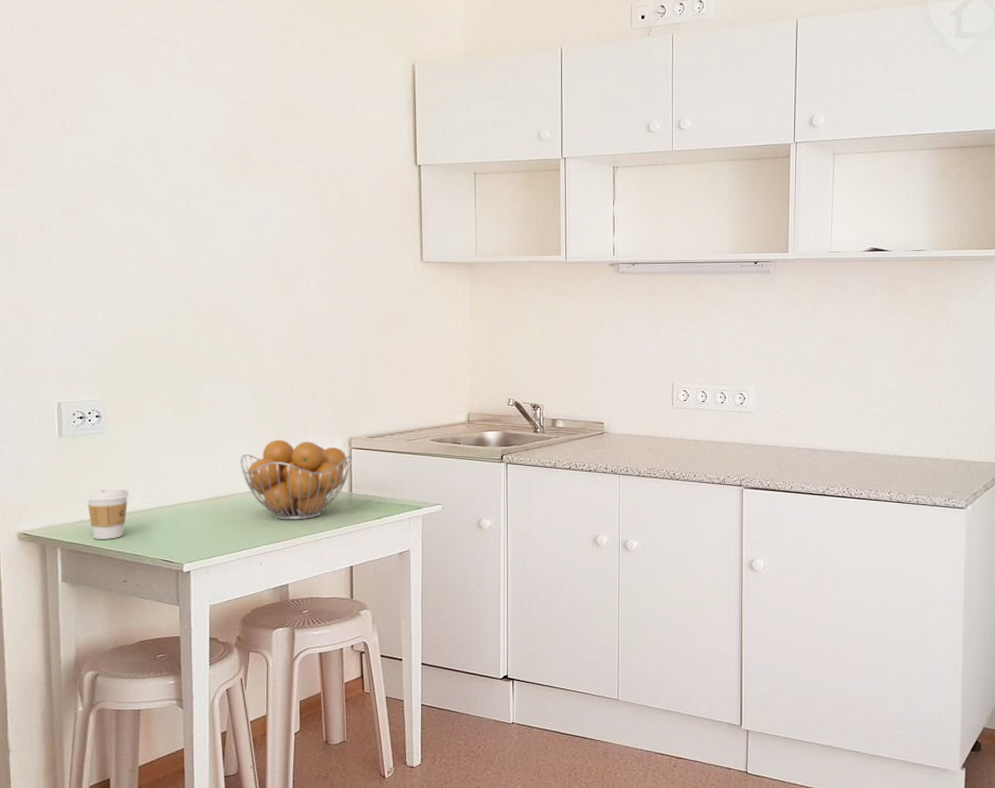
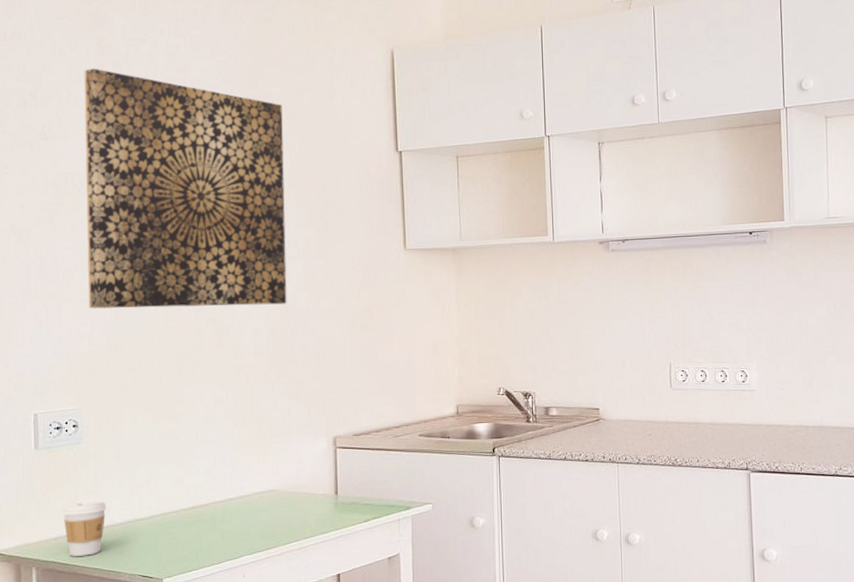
wall art: none [105,66,306,309] -> present [84,69,287,309]
fruit basket: present [240,440,353,520] -> none [221,442,338,527]

